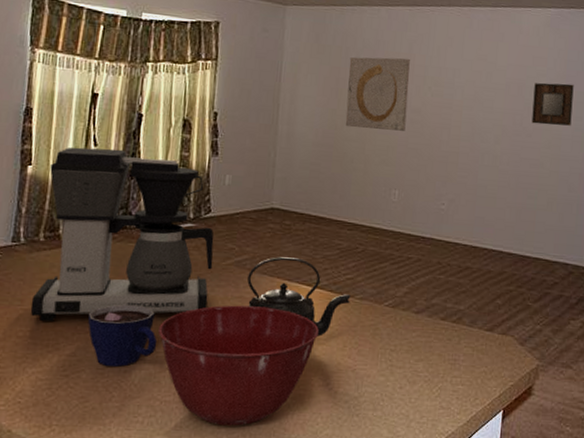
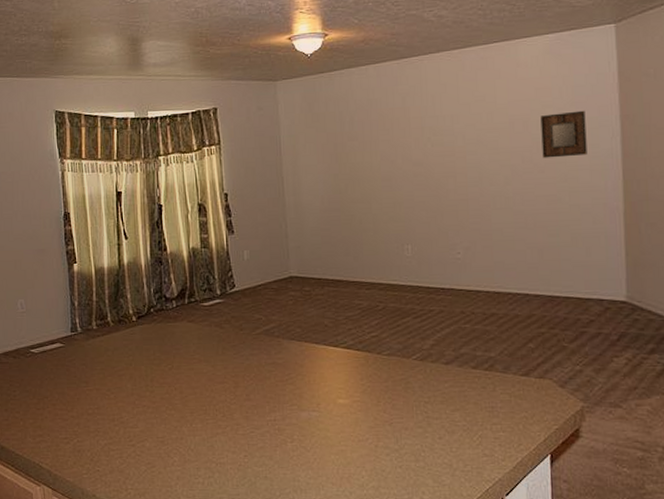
coffee maker: present [30,147,214,322] -> none [92,239,245,400]
cup: present [88,304,157,367] -> none [144,378,205,434]
mixing bowl: present [158,305,319,426] -> none [205,370,352,483]
kettle: present [247,257,351,337] -> none [277,321,378,394]
wall art: present [345,57,410,131] -> none [344,112,410,190]

